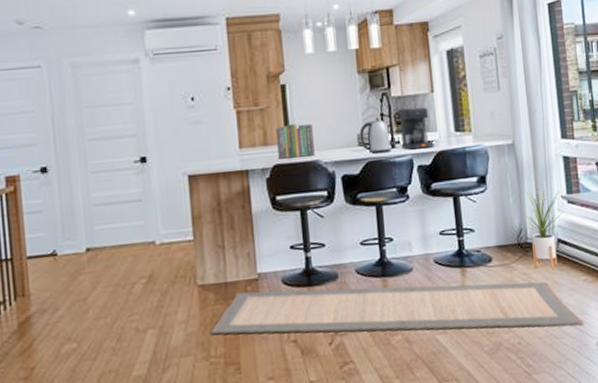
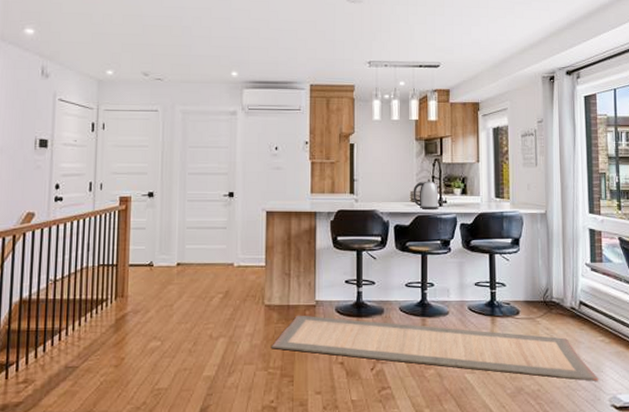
books: present [276,123,315,159] -> none [342,177,373,206]
coffee maker: present [399,107,434,150] -> none [448,174,476,209]
house plant: present [523,186,565,271] -> none [550,253,587,329]

